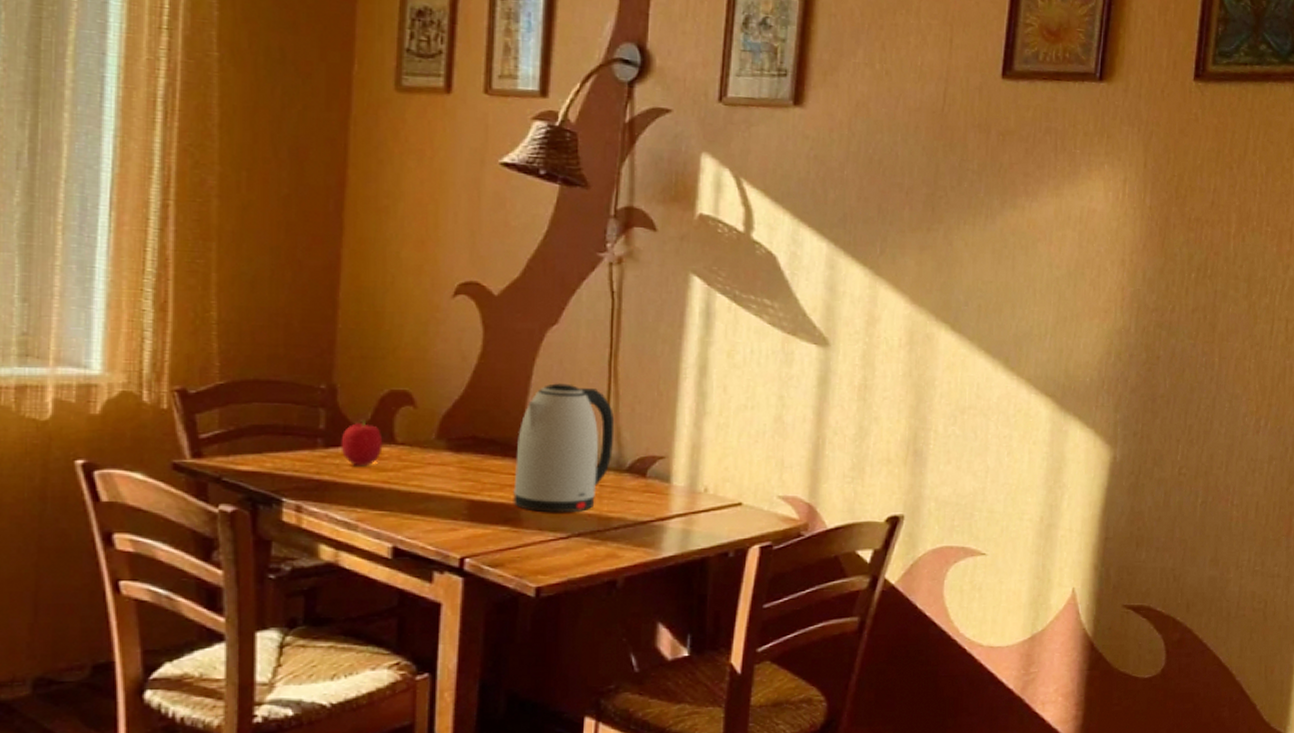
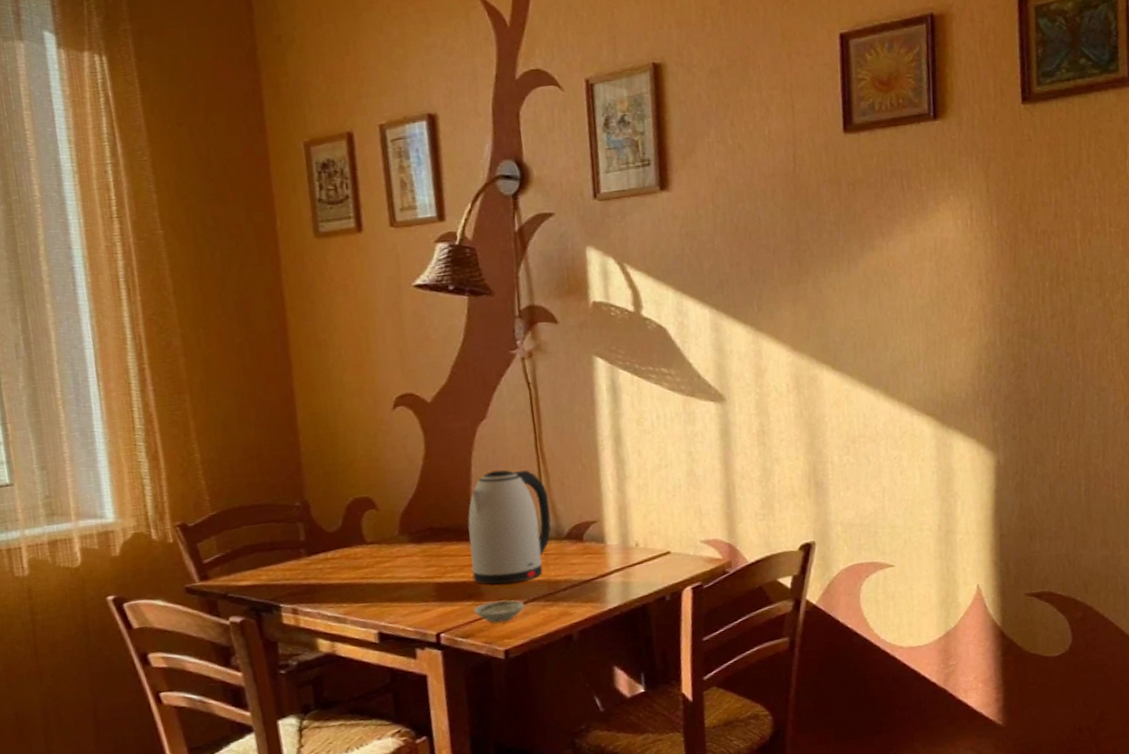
fruit: present [340,420,383,467] -> none [320,527,356,568]
saucer: none [508,530,569,555] -> present [473,600,526,623]

